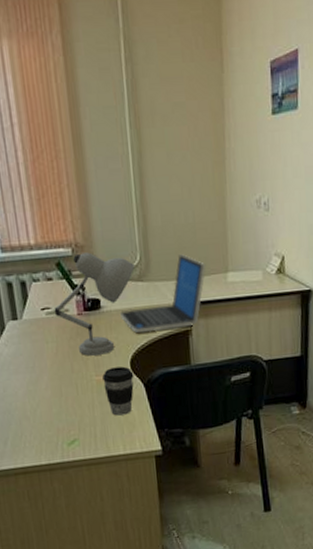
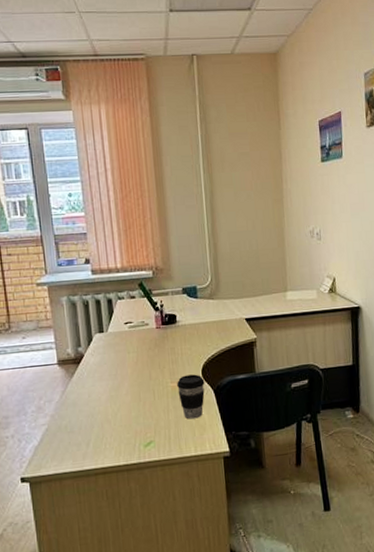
desk lamp: present [54,252,135,356] -> none [136,274,206,365]
laptop: present [120,254,206,332] -> none [194,276,268,344]

